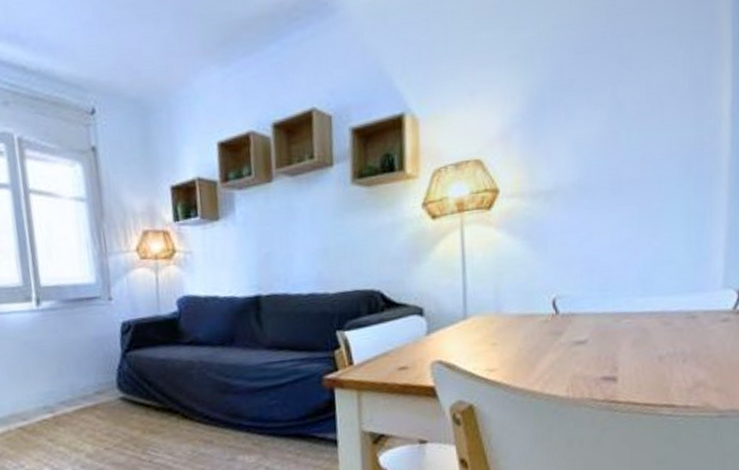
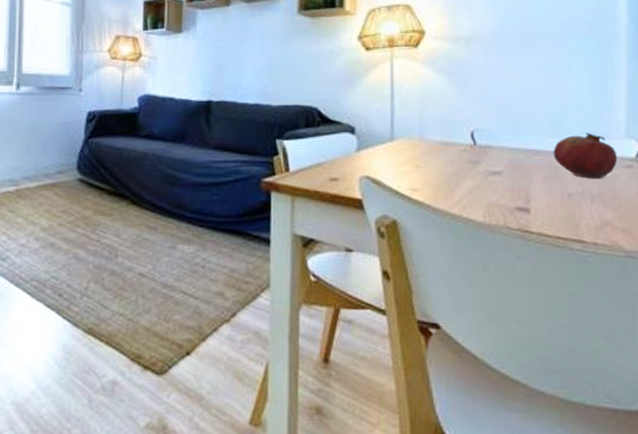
fruit: none [643,287,714,338] -> present [553,133,618,178]

